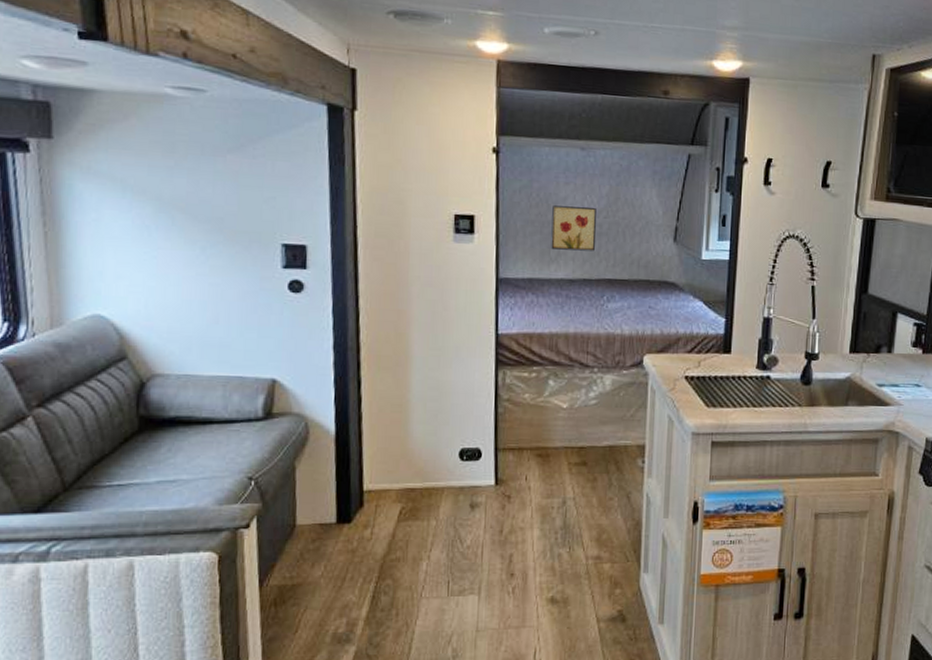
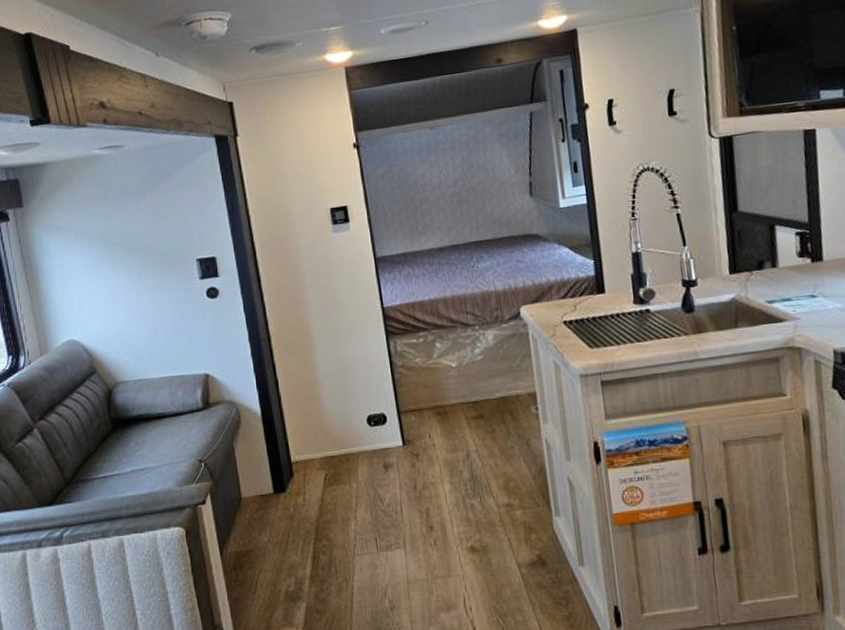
wall art: present [551,205,596,251] -> none [413,179,457,223]

